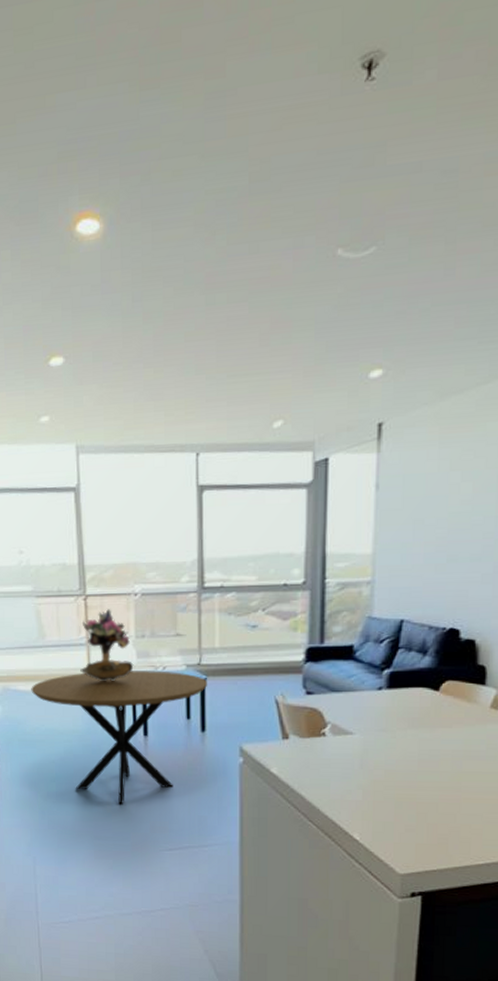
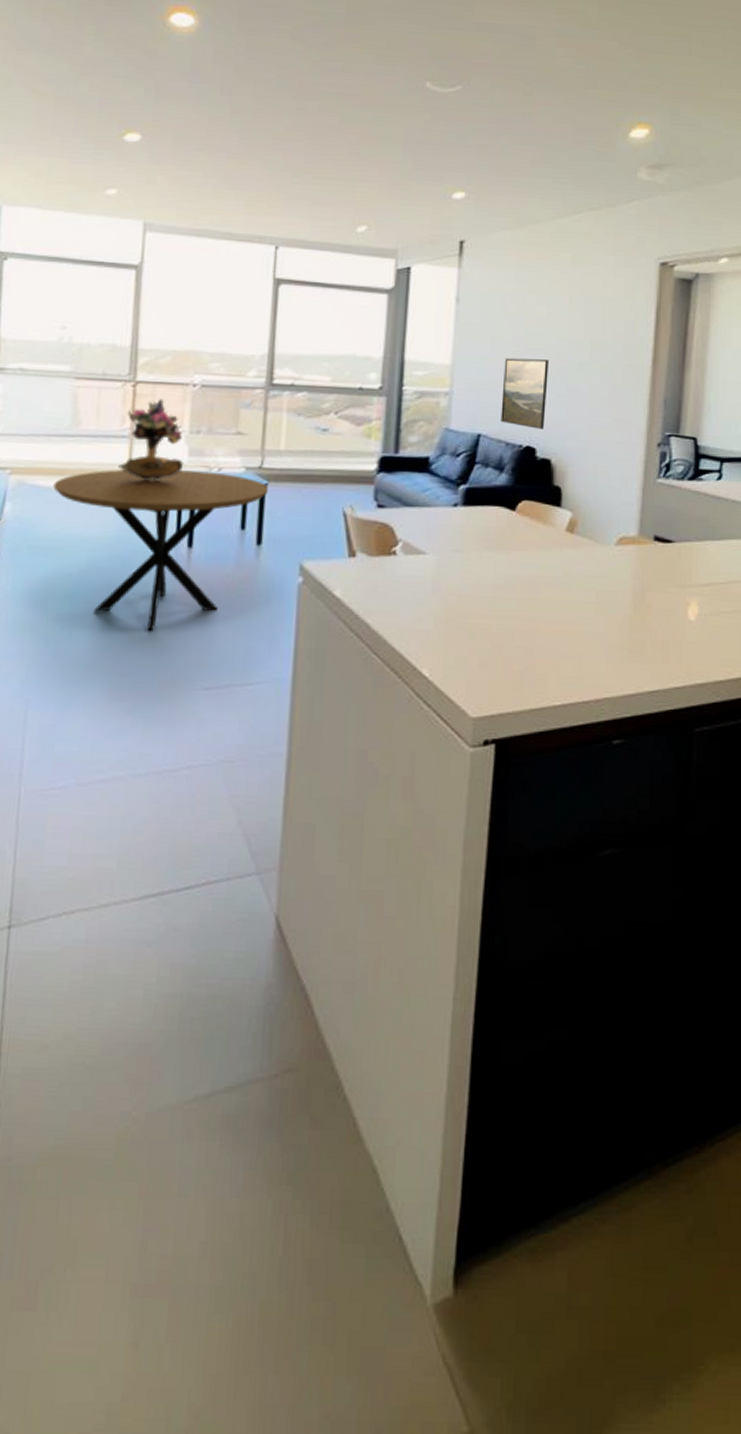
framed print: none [423,539,473,611] -> present [501,358,549,429]

